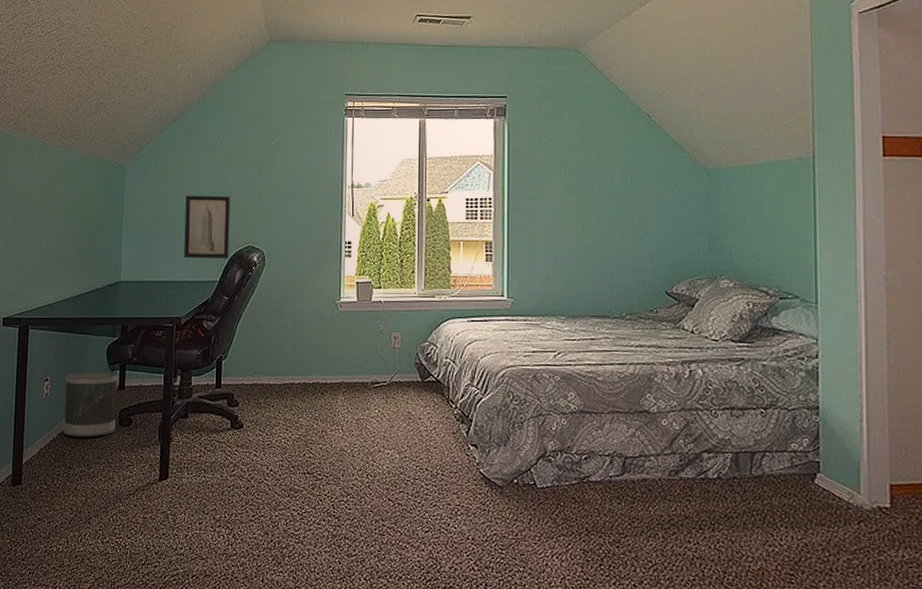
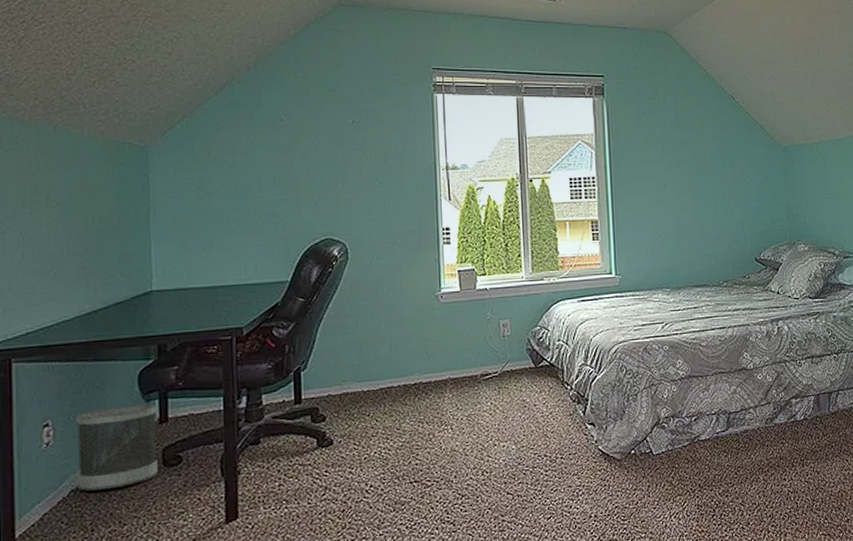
wall art: present [184,195,231,259] -> none [238,182,302,257]

